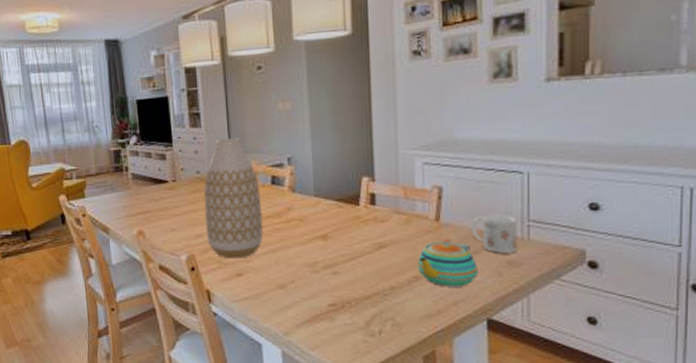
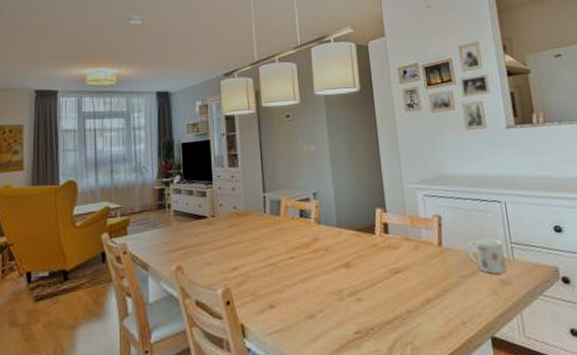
vase: present [204,138,264,259] -> none [239,176,294,291]
teapot: present [417,238,479,287] -> none [427,261,479,308]

